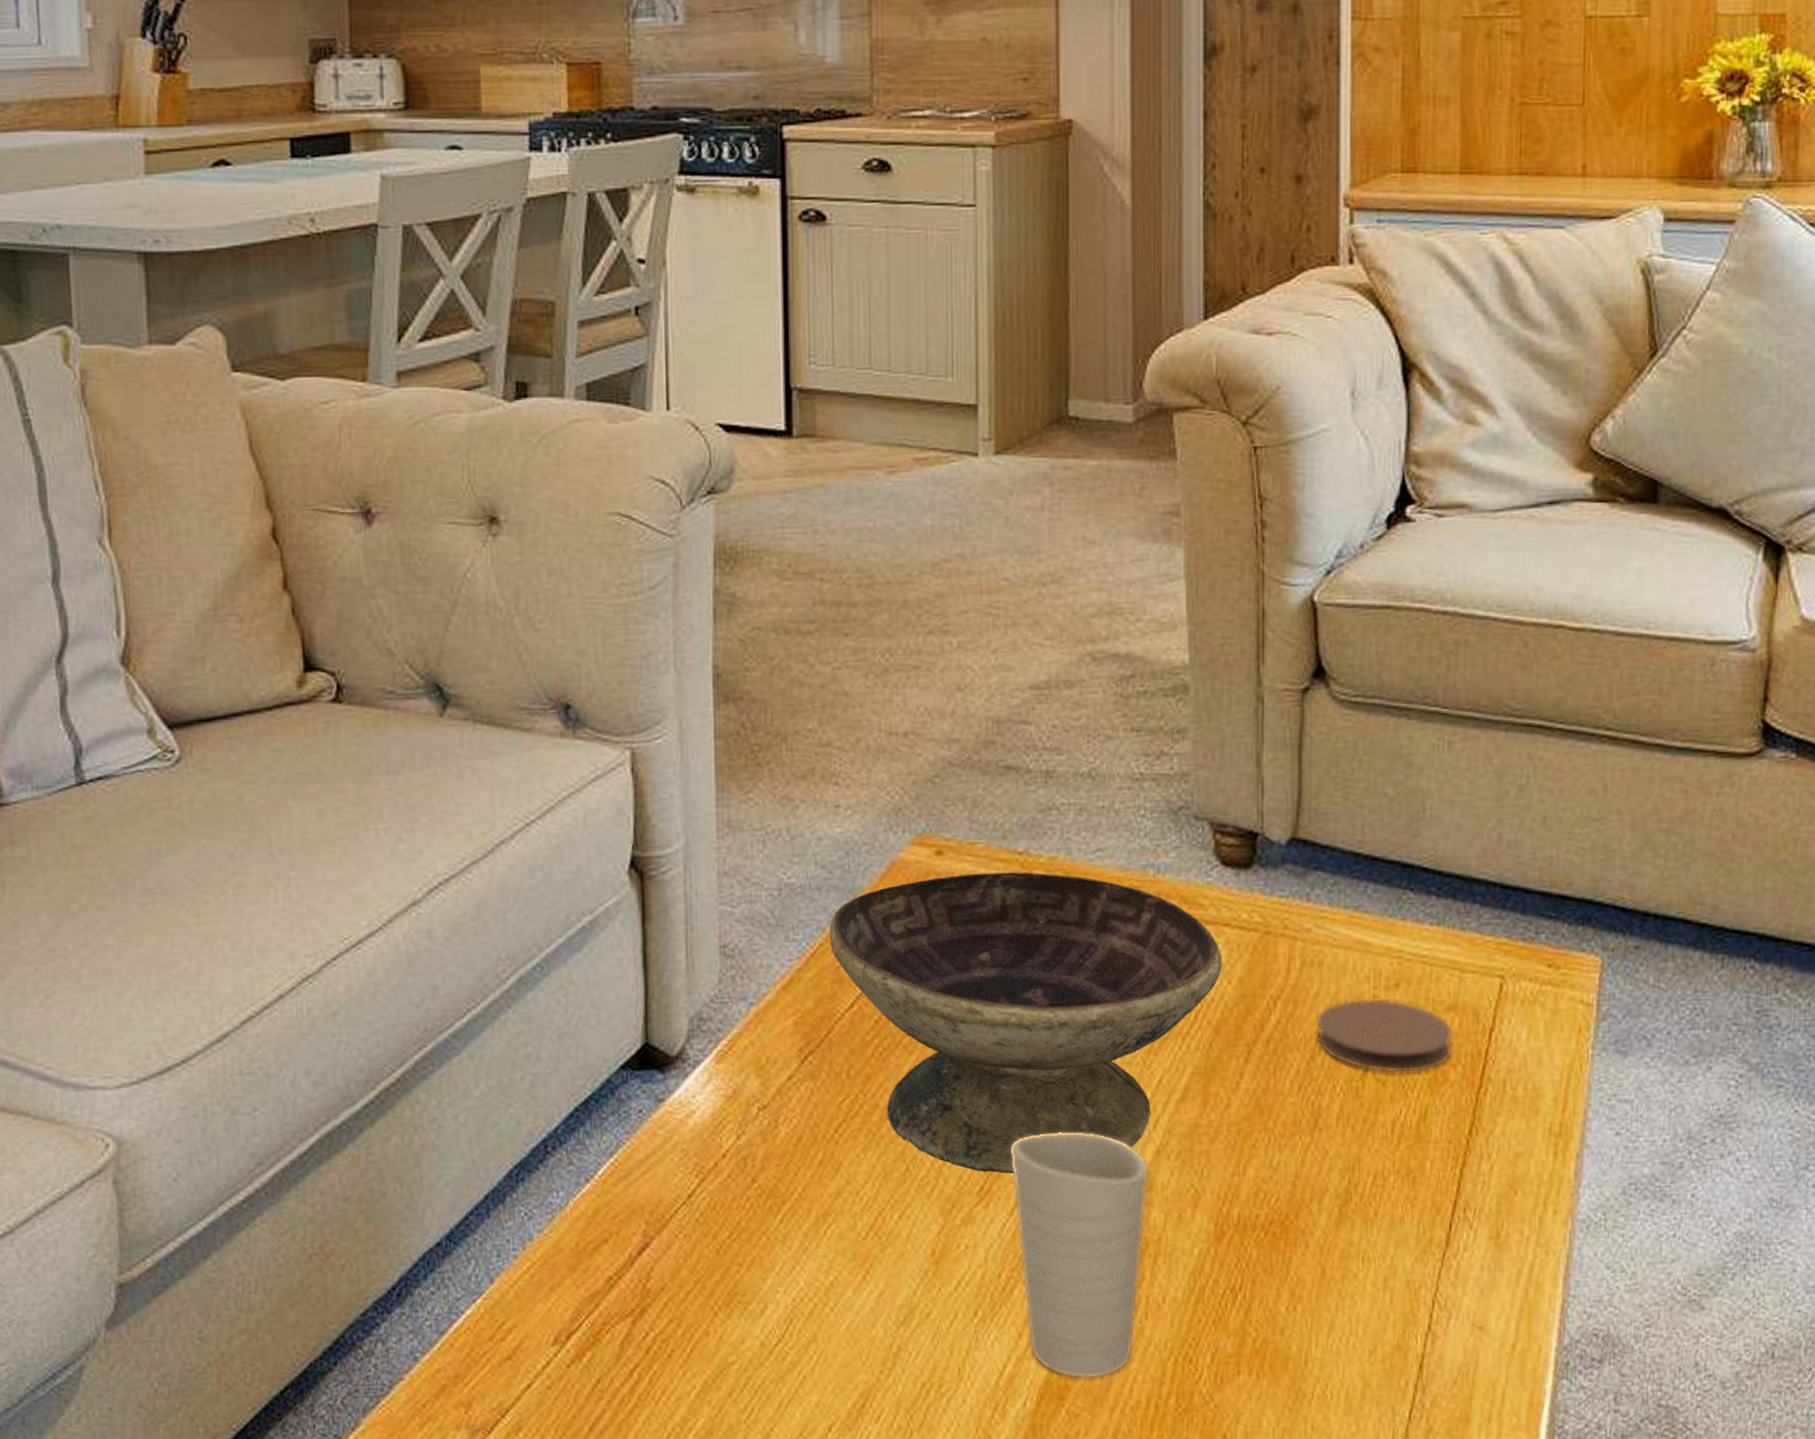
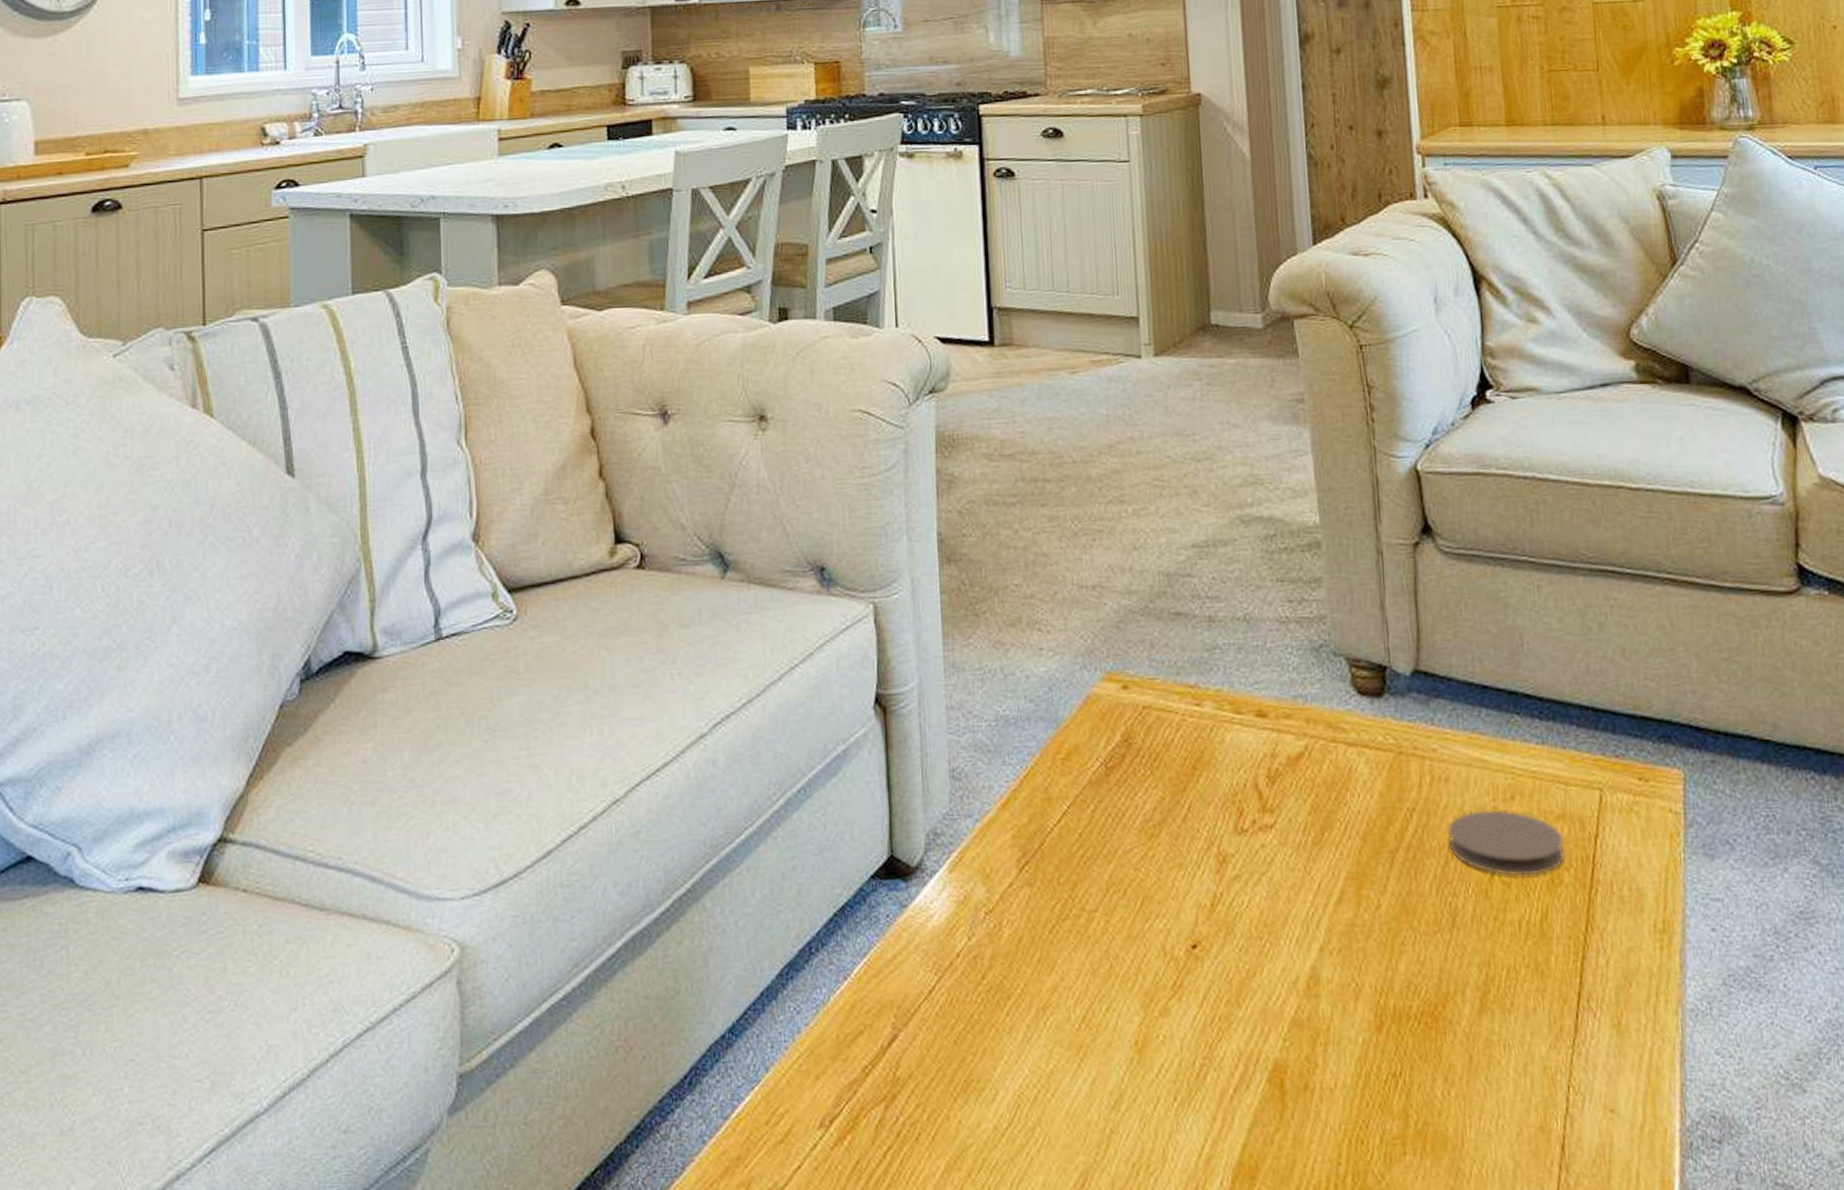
decorative bowl: present [829,872,1223,1175] -> none [1038,702,1365,971]
cup: present [1011,1132,1149,1379] -> none [1198,931,1316,1160]

